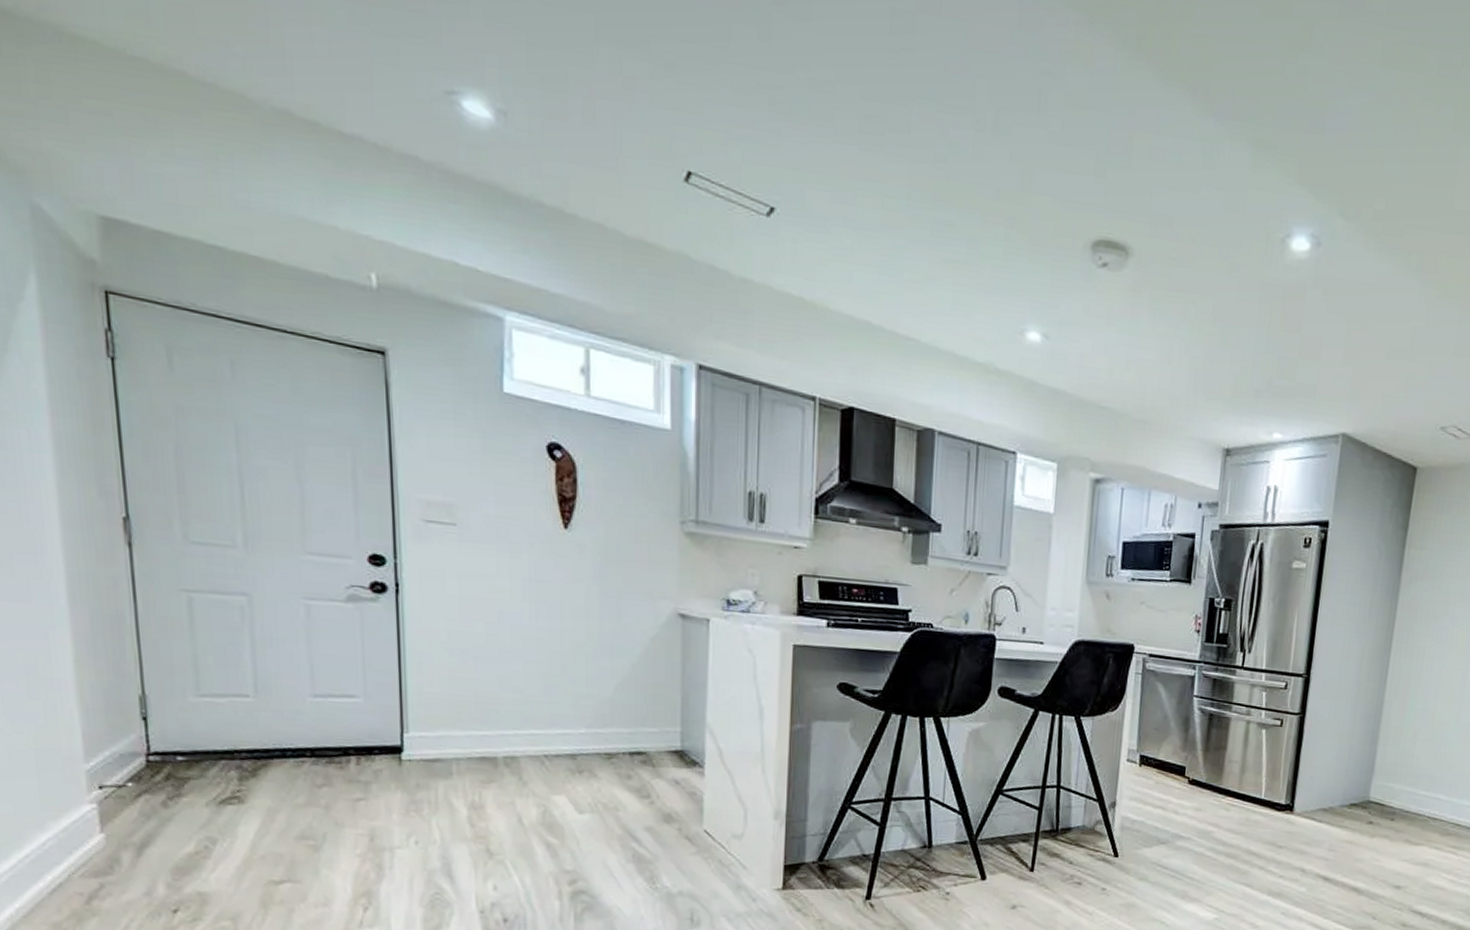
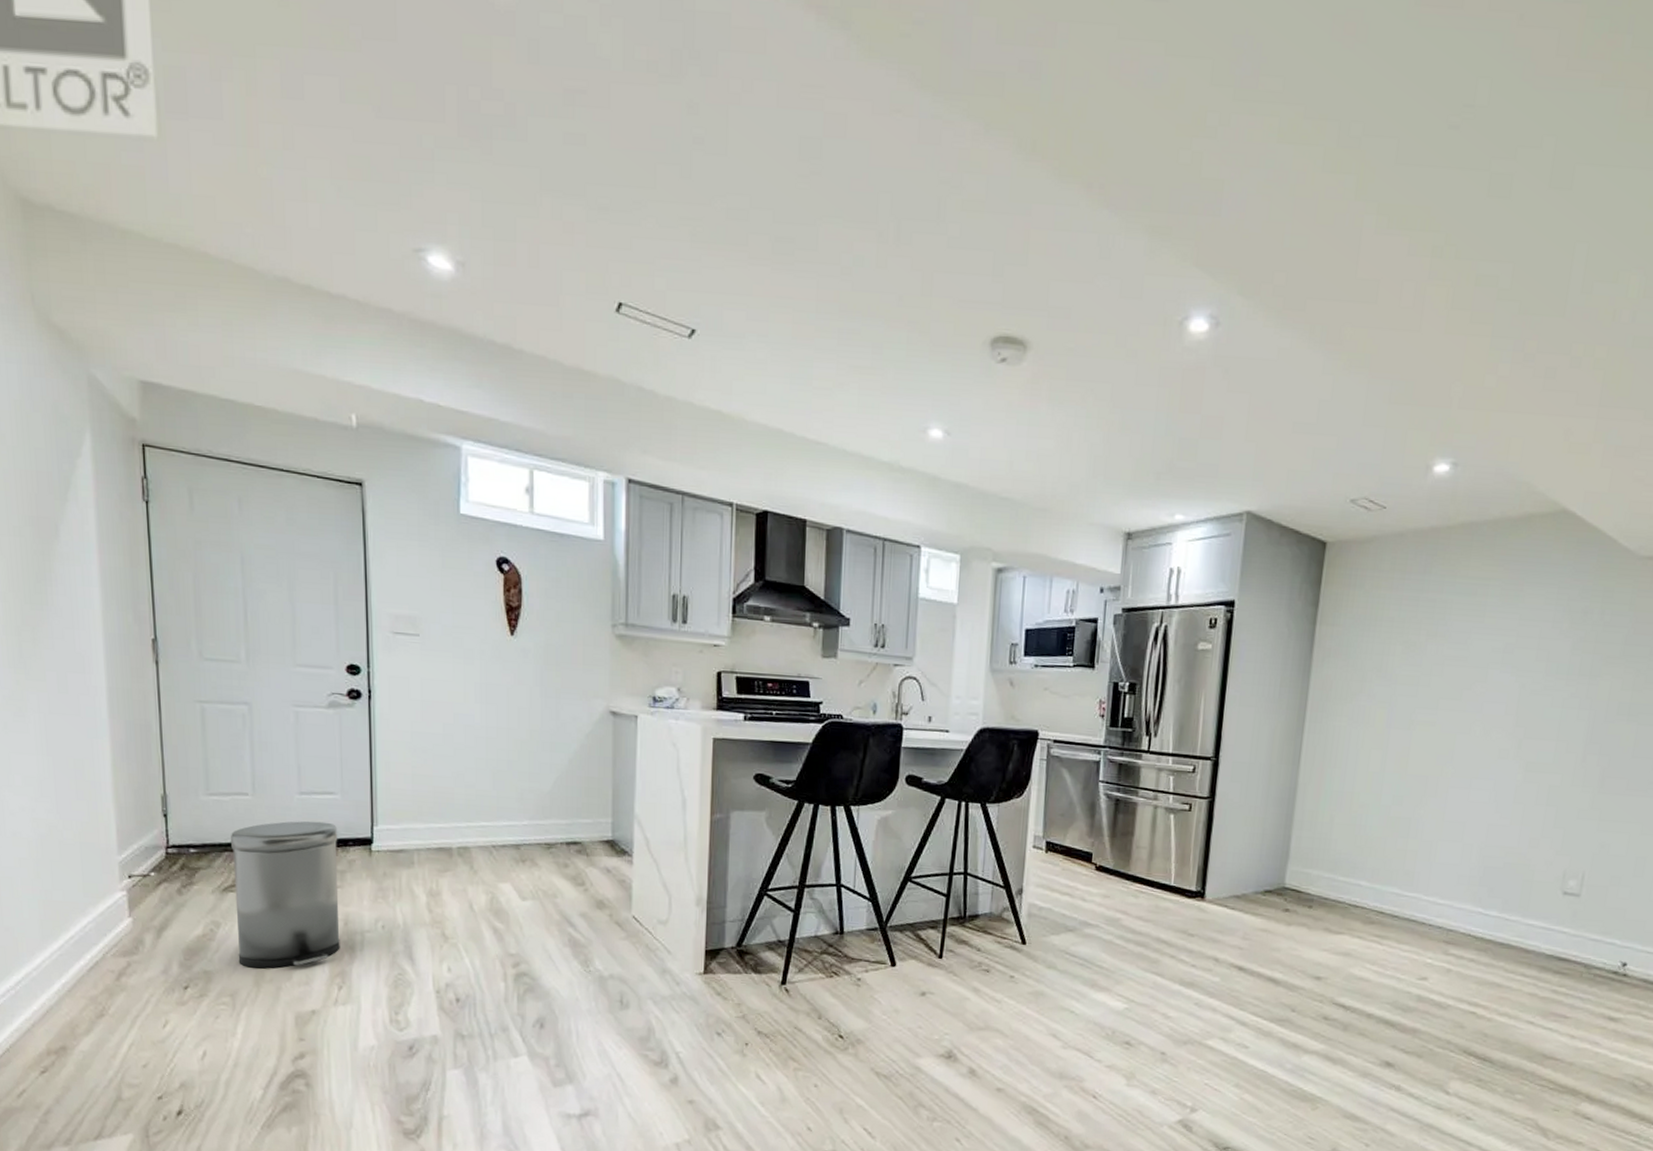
pedal bin: none [228,726,365,889] -> present [231,820,340,969]

